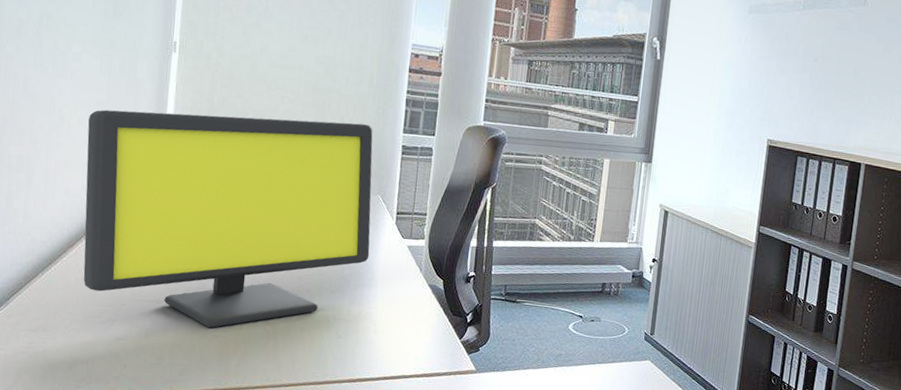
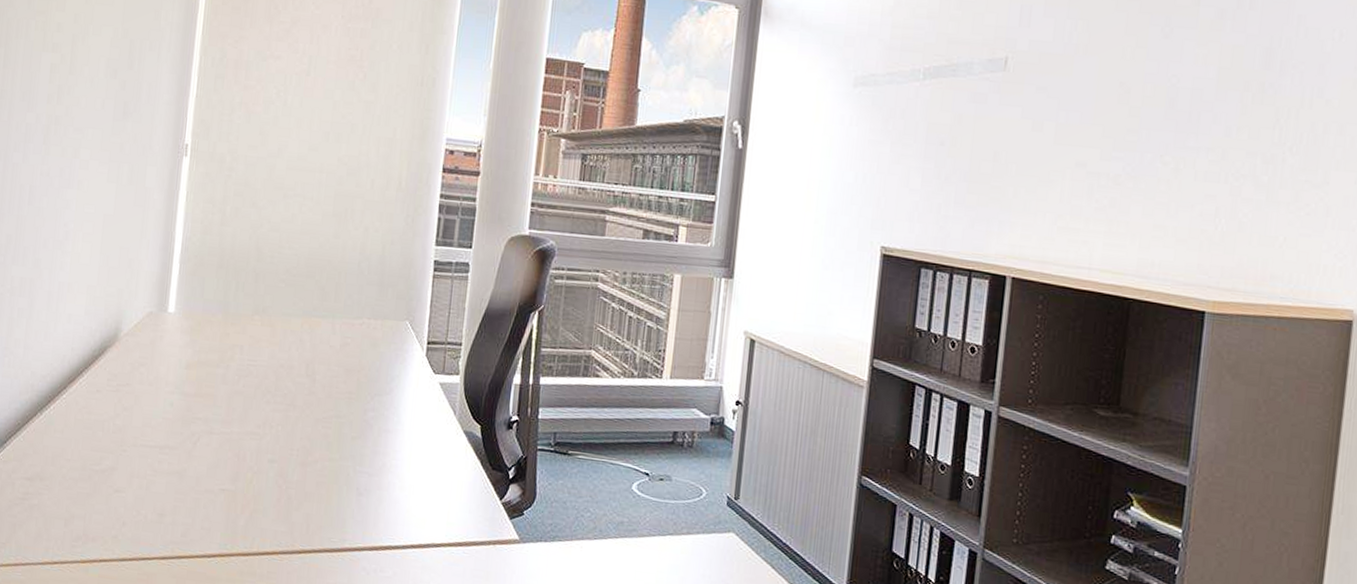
computer monitor: present [83,109,373,328] -> none [83,224,401,481]

